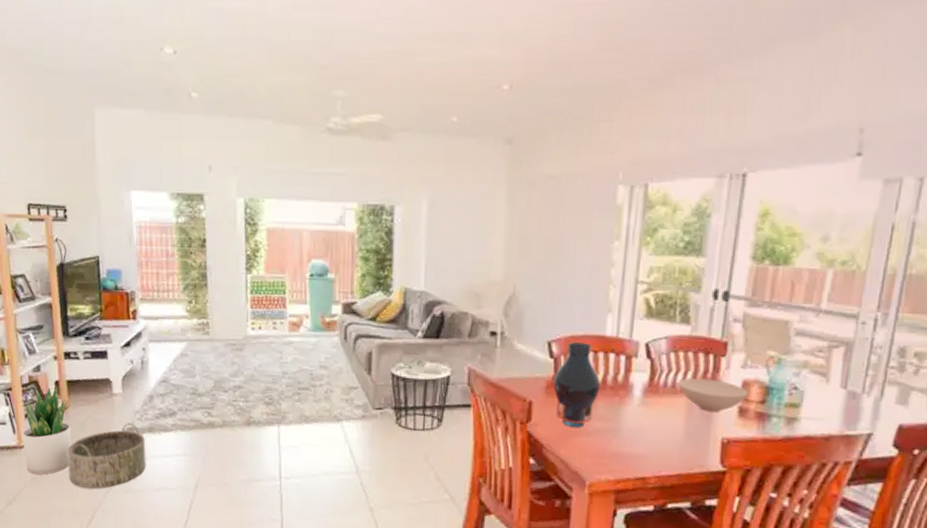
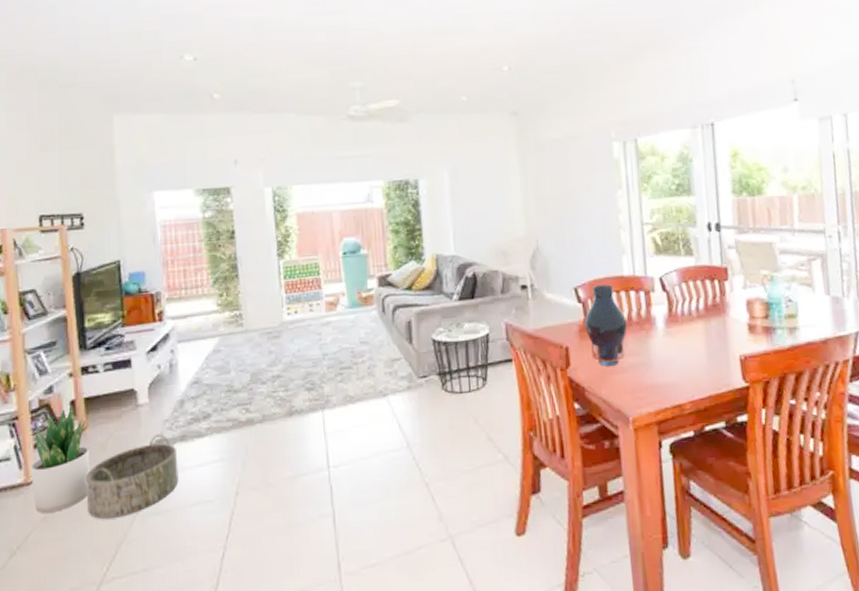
bowl: present [678,377,748,412] -> none [693,302,753,333]

